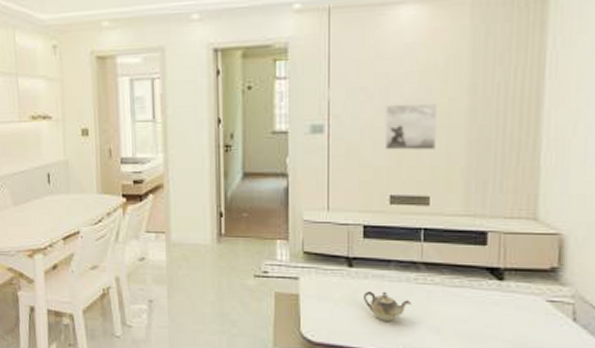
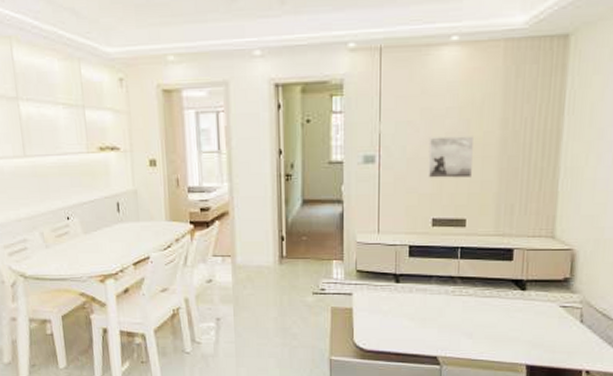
teapot: present [364,290,412,322] -> none [409,303,450,330]

